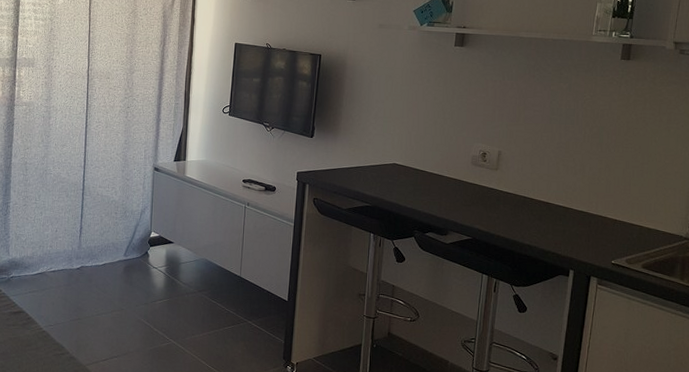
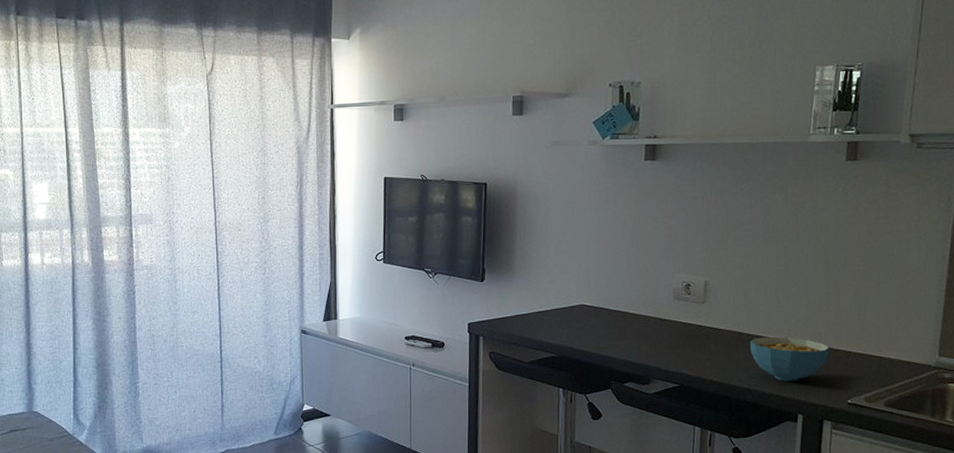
cereal bowl: none [532,202,599,241] -> present [749,337,830,381]

